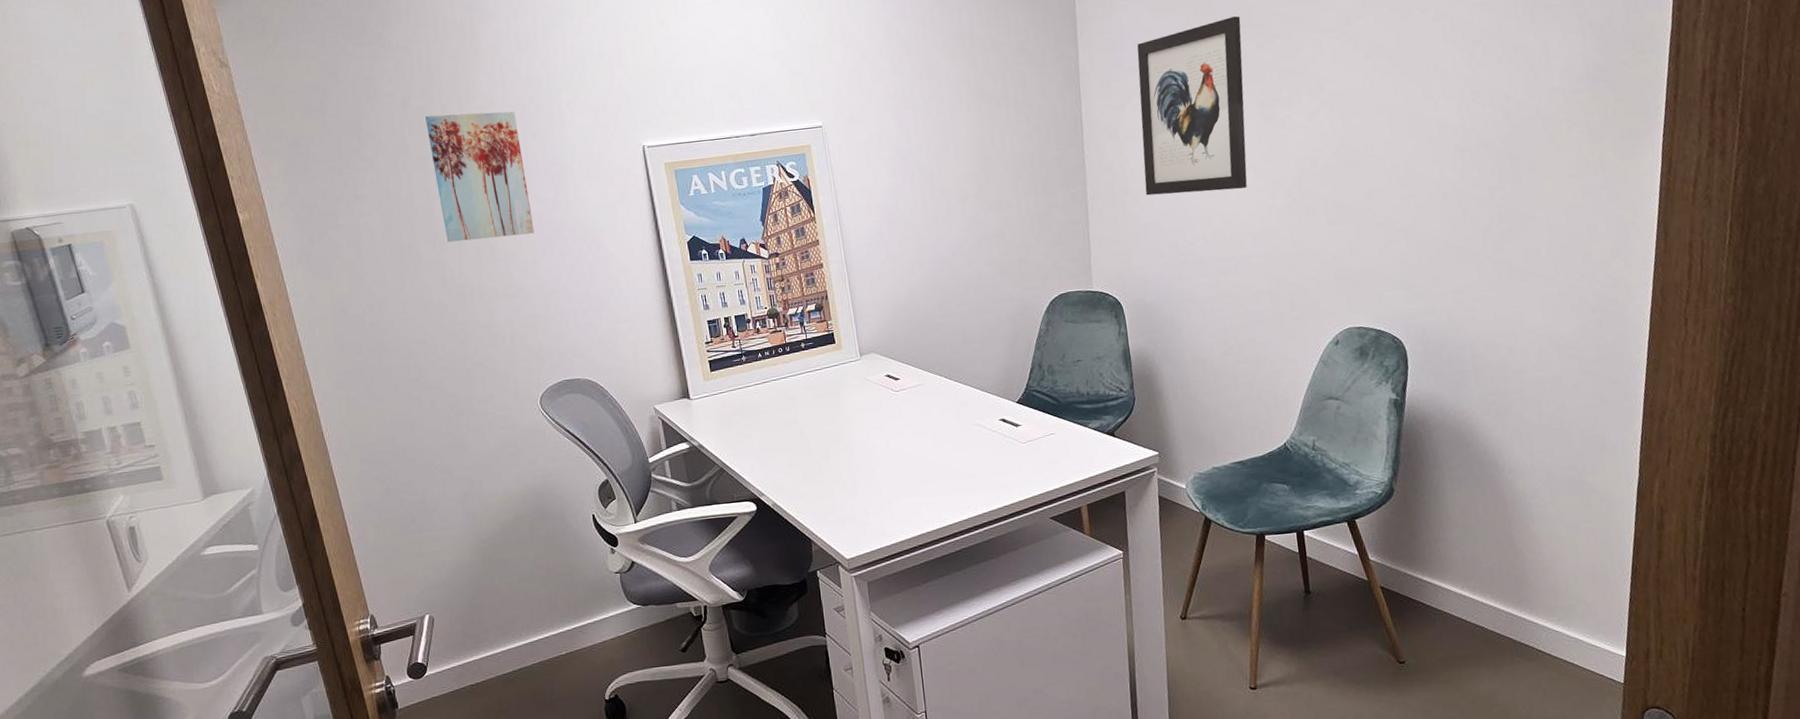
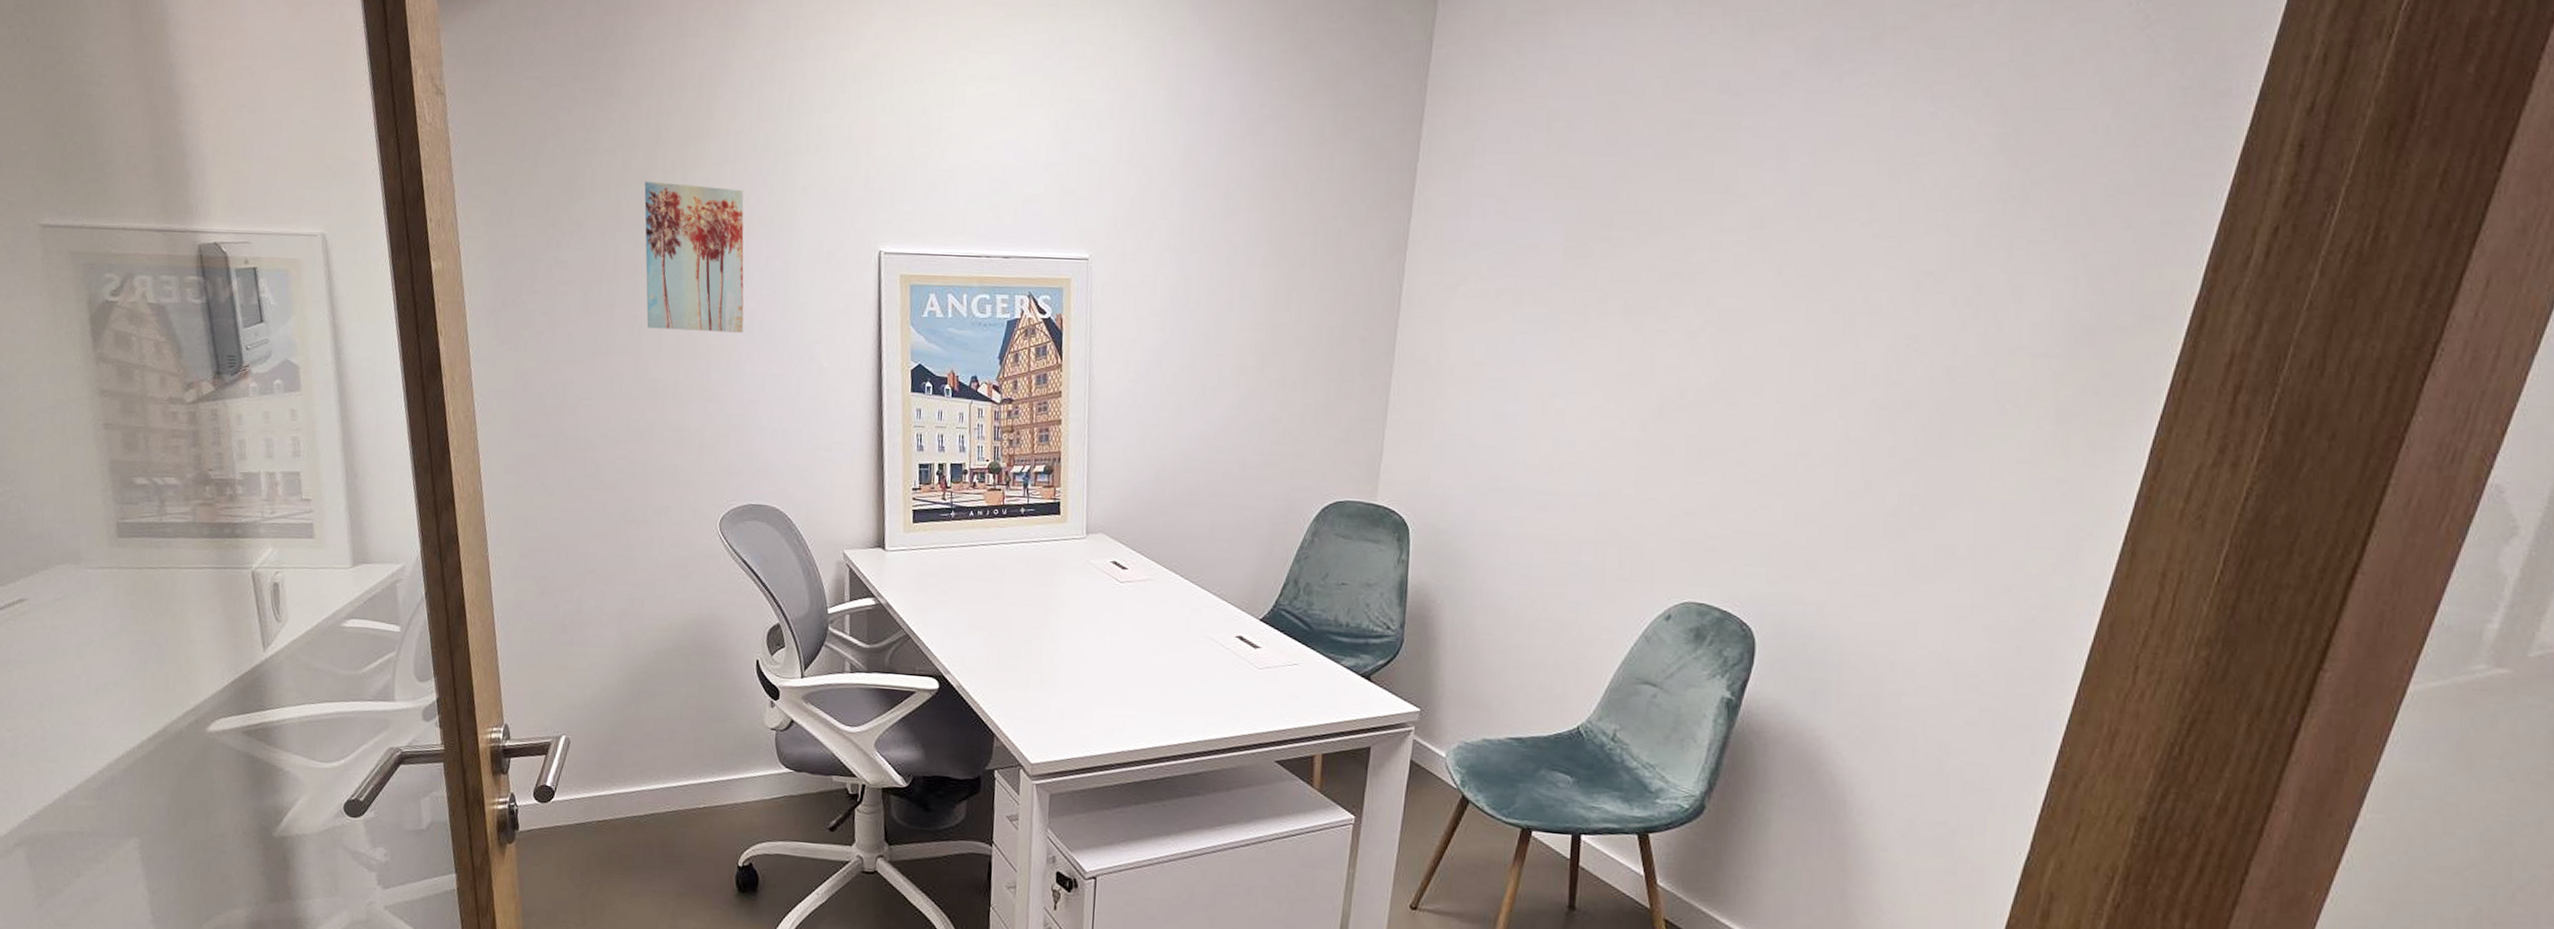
wall art: present [1137,16,1248,196] -> none [1463,197,1624,412]

